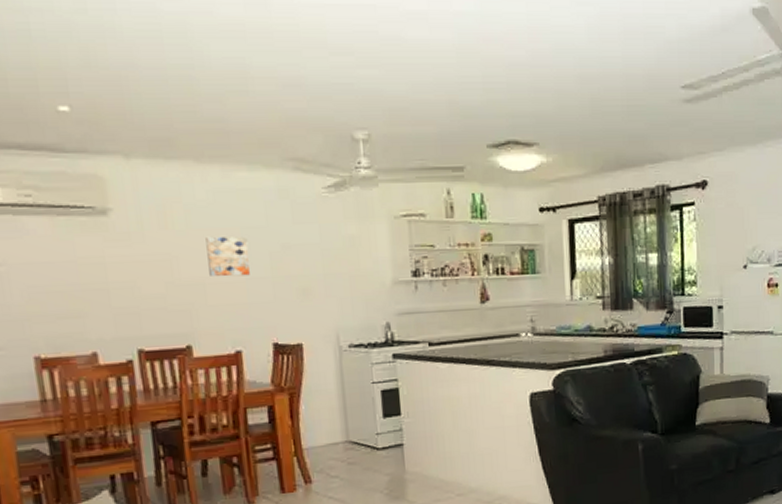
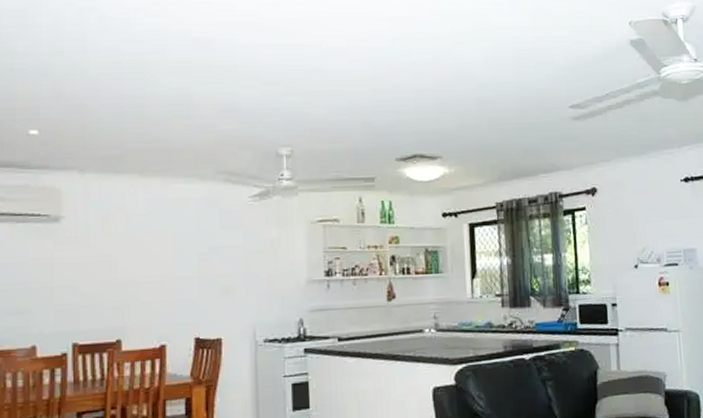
wall art: present [205,236,250,277] -> none [143,240,180,277]

